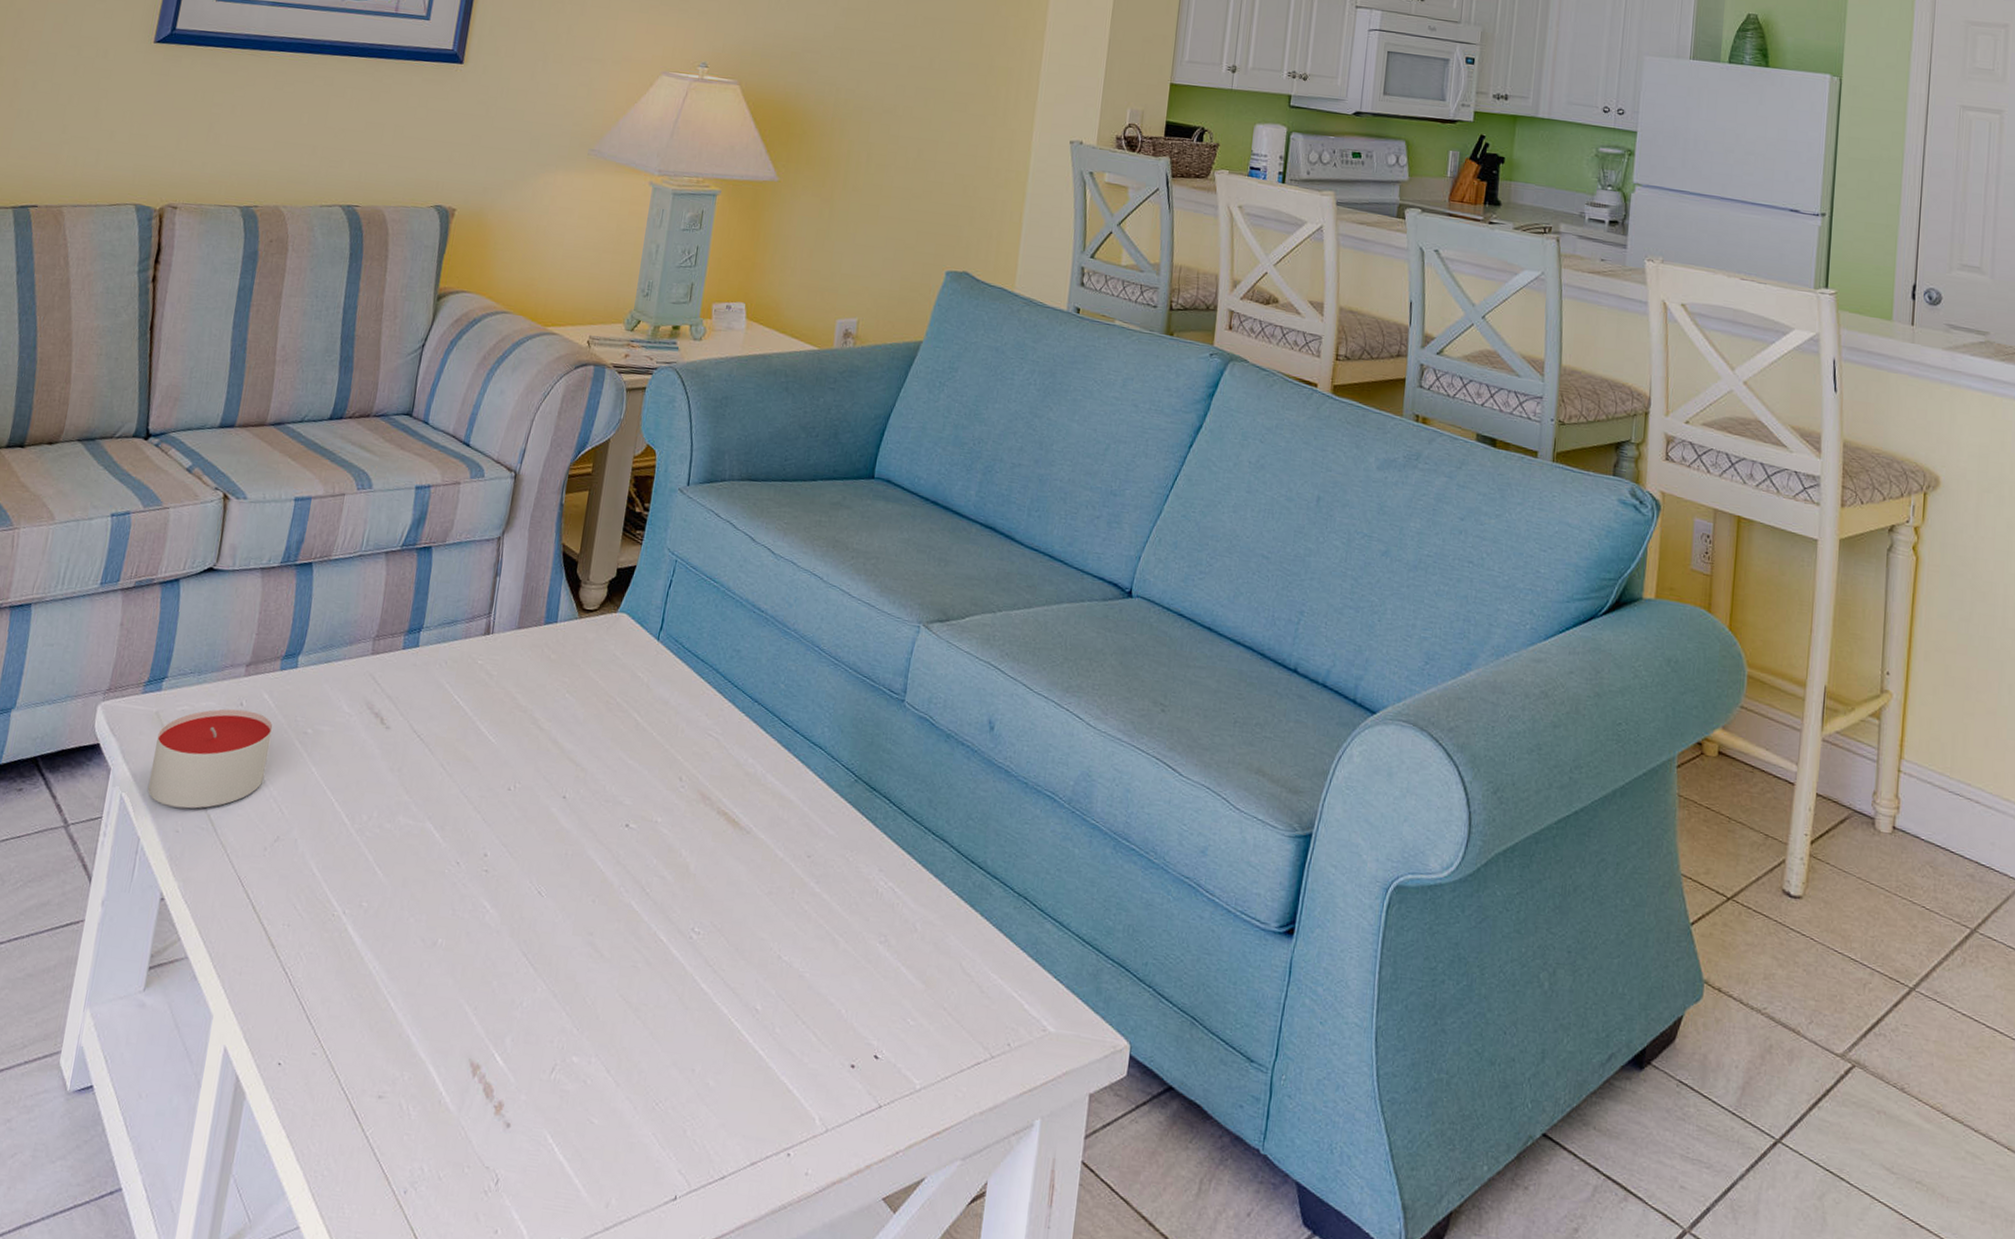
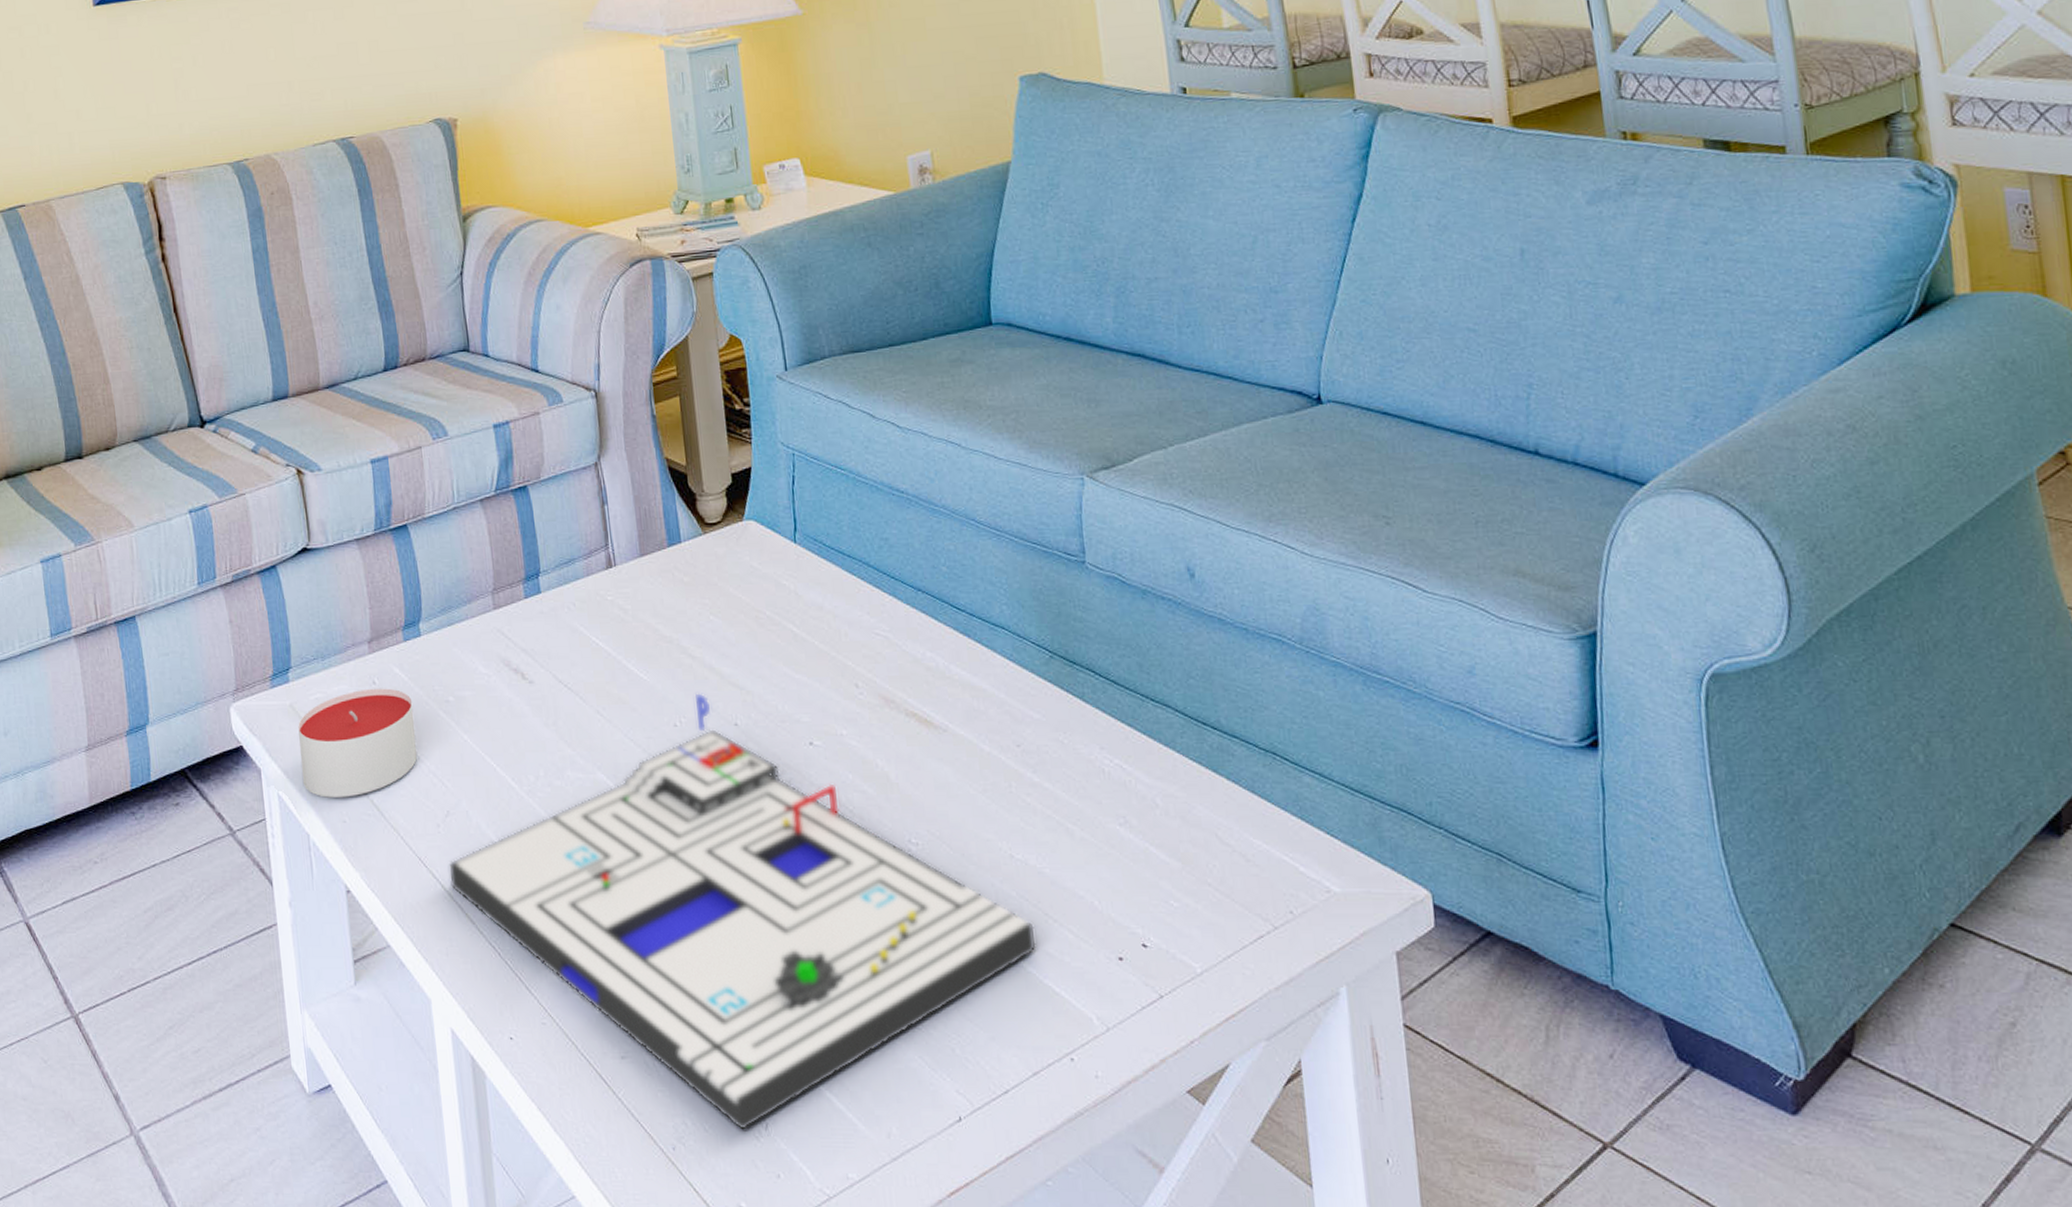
board game: none [261,762,784,1182] -> present [448,693,1037,1130]

